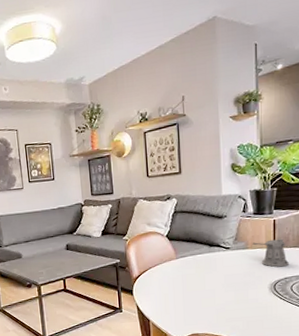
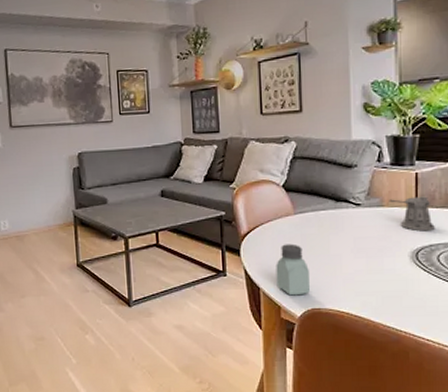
saltshaker: none [162,283,190,325] -> present [276,244,310,296]

